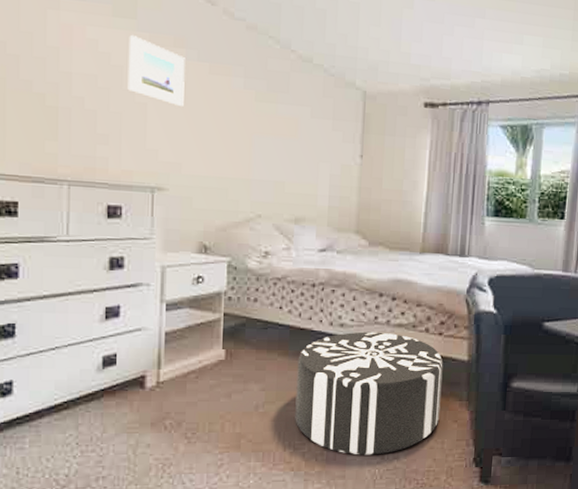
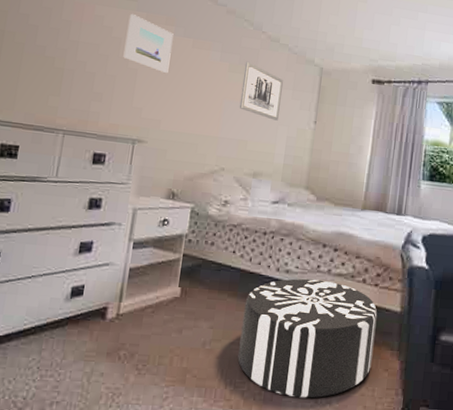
wall art: none [271,87,321,157] -> present [239,61,283,121]

